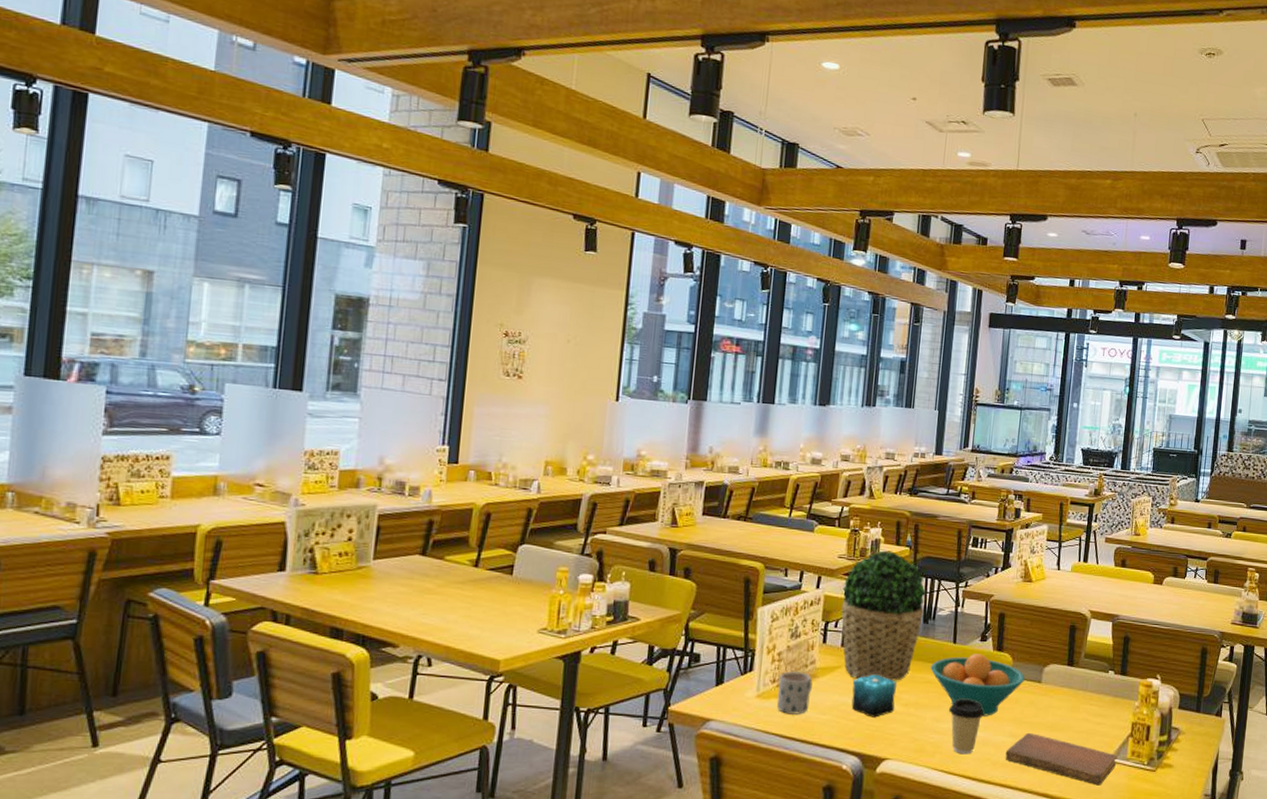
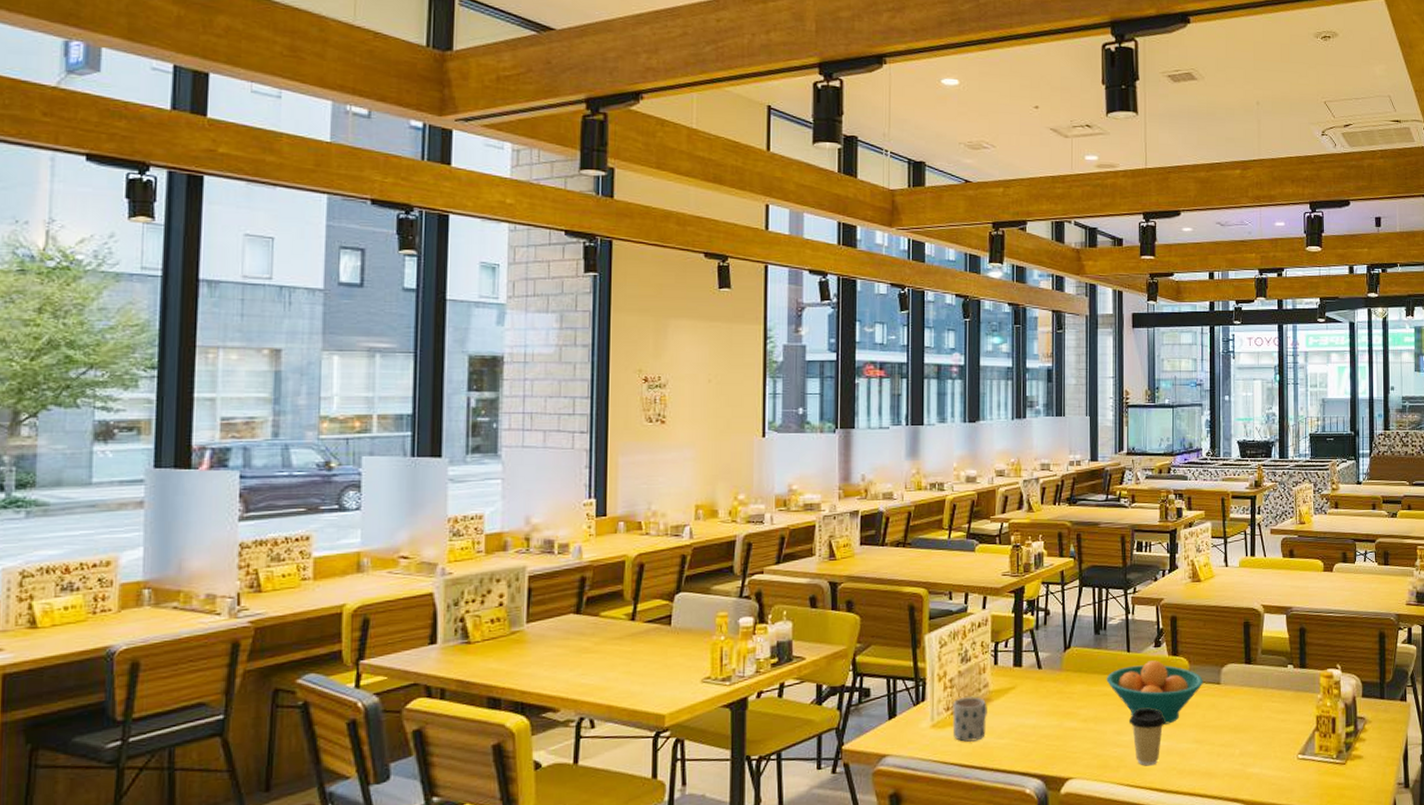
potted plant: present [841,550,927,681] -> none [1009,563,1095,698]
candle: present [851,674,897,718] -> none [1029,691,1074,737]
notebook: present [1005,733,1118,786] -> none [1191,737,1305,785]

